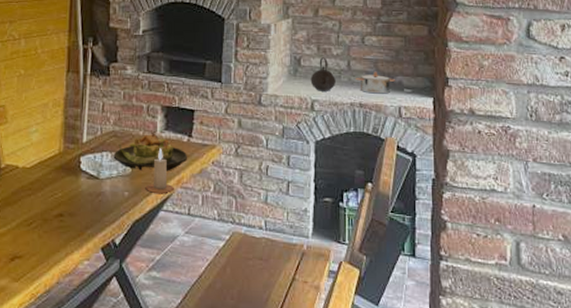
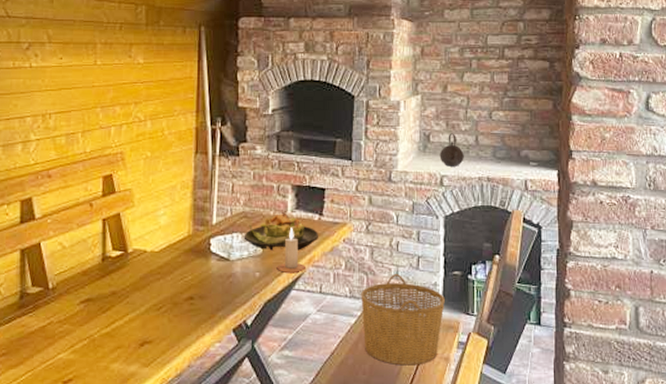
basket: none [229,197,315,293] -> present [361,273,445,366]
cooking pot: present [356,71,395,94] -> none [483,145,521,168]

